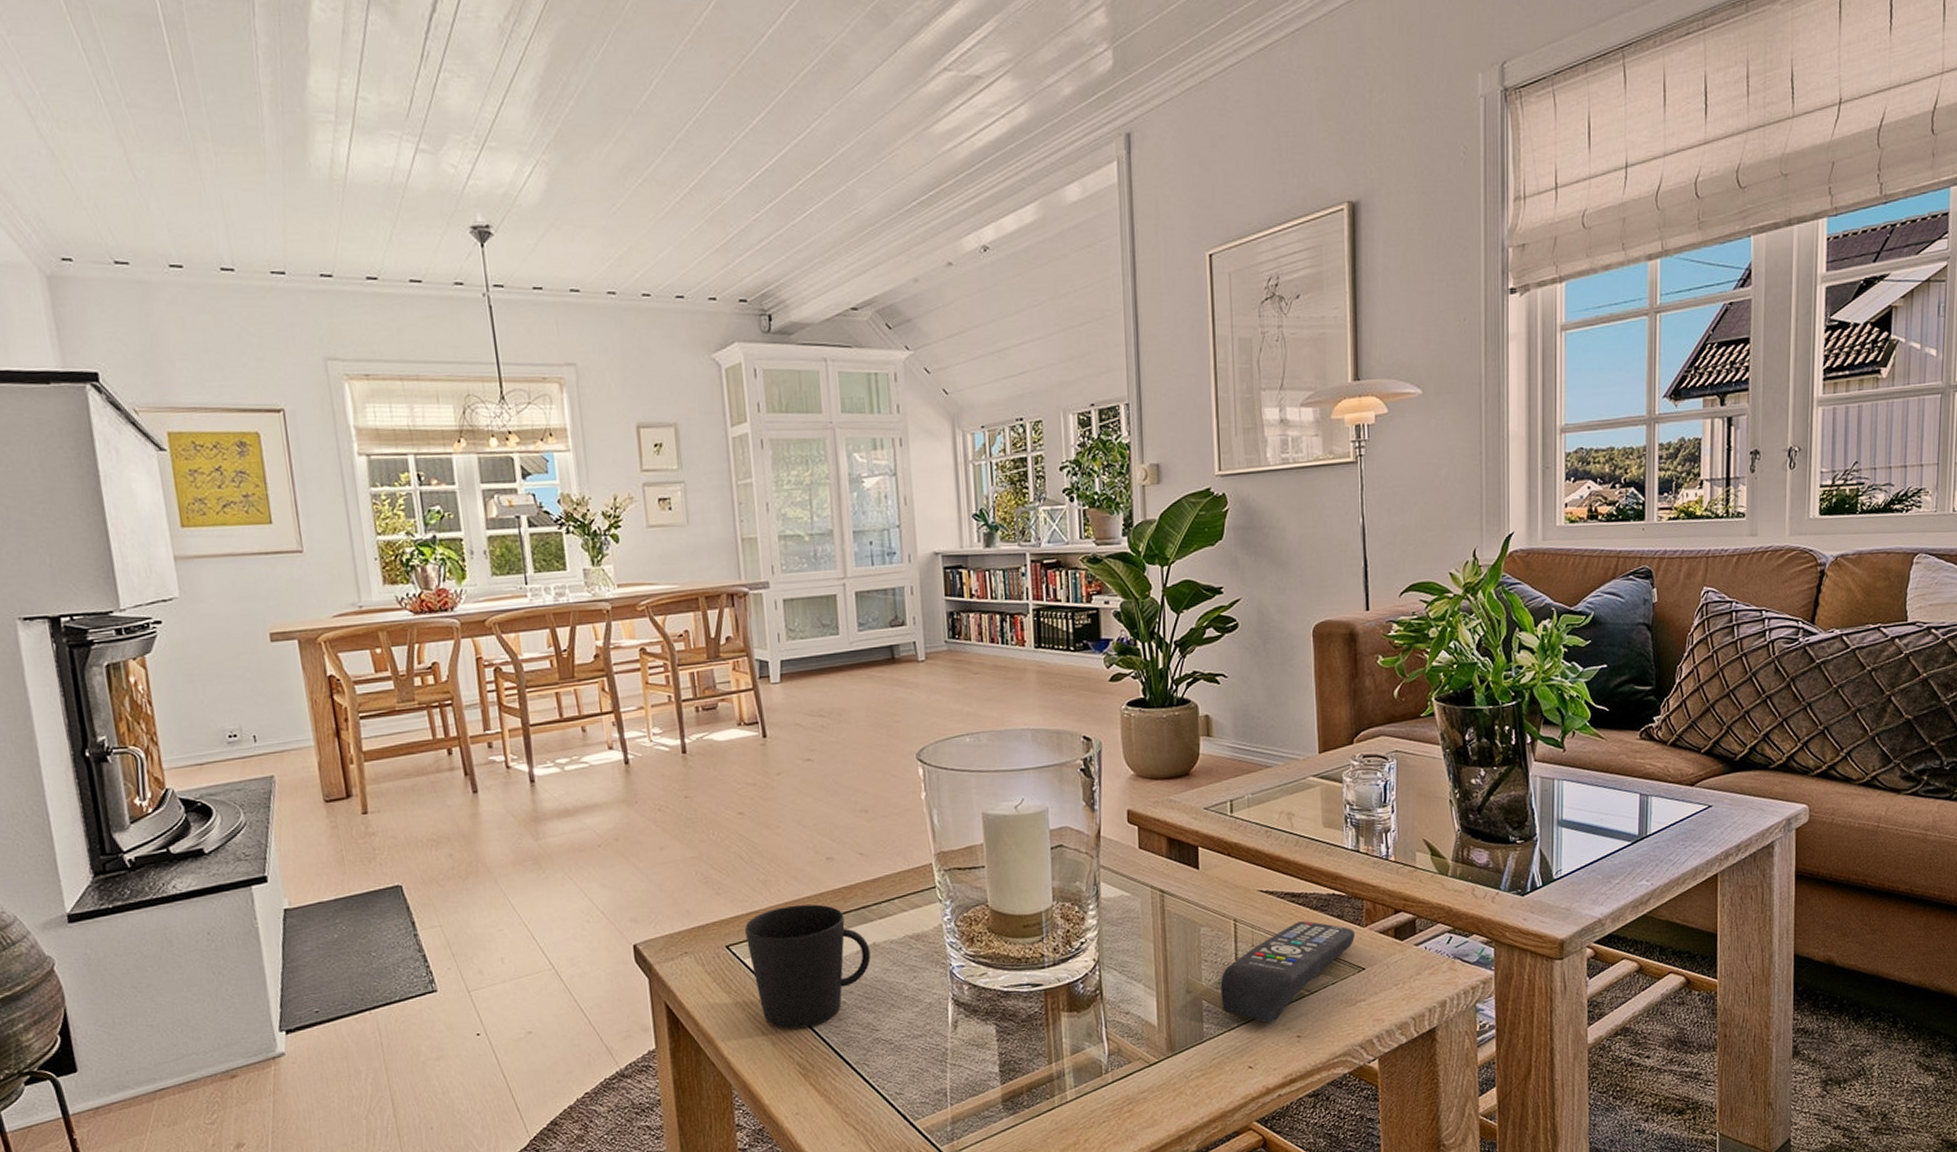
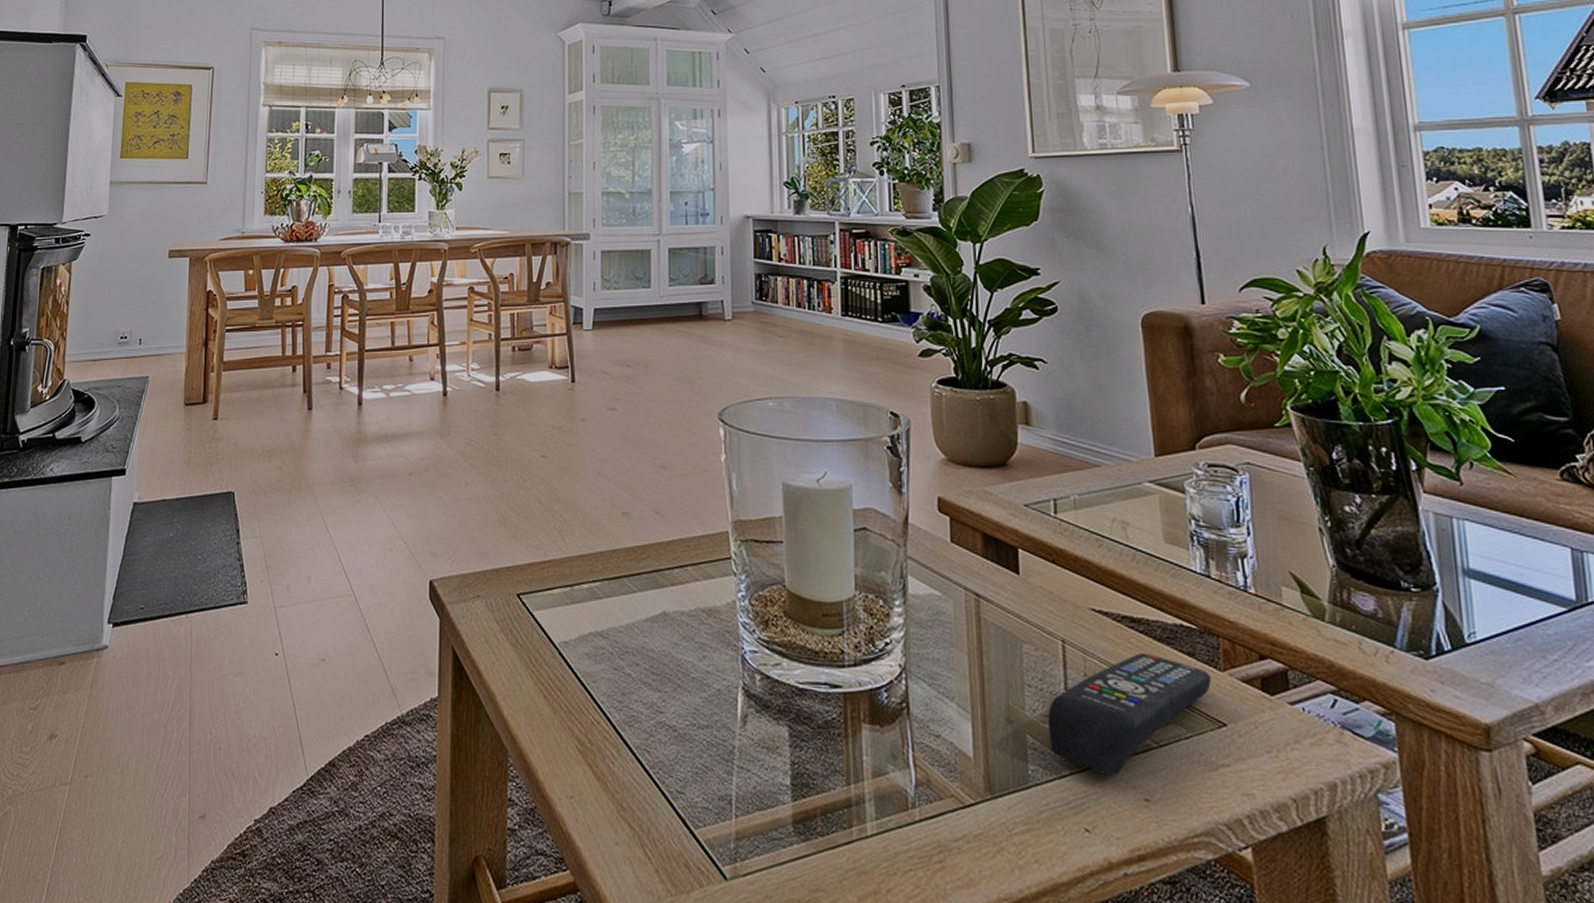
cup: present [744,904,871,1029] -> none [536,559,659,697]

